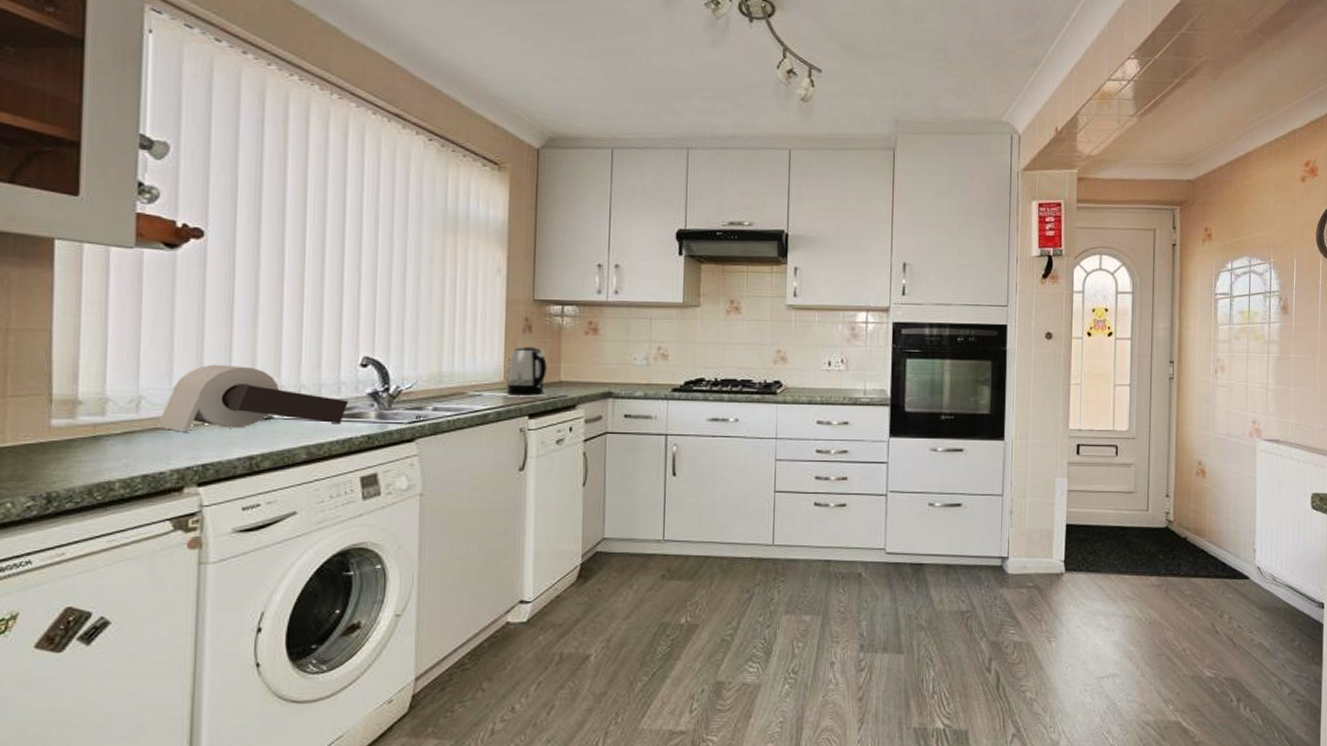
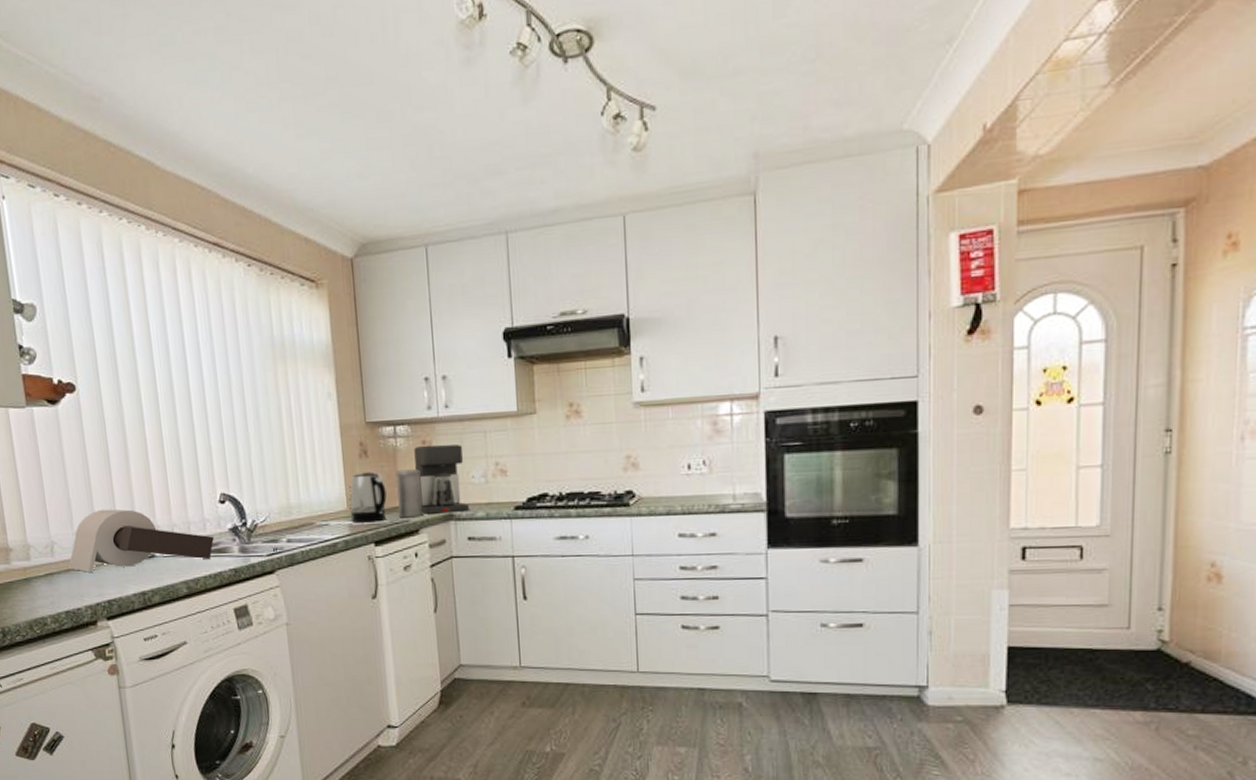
canister: none [556,347,584,393] -> present [396,469,423,518]
coffee maker: none [579,326,628,391] -> present [414,444,469,514]

